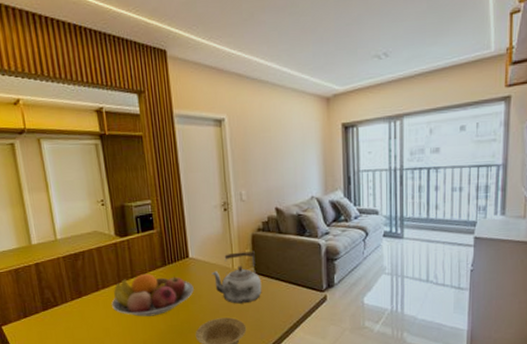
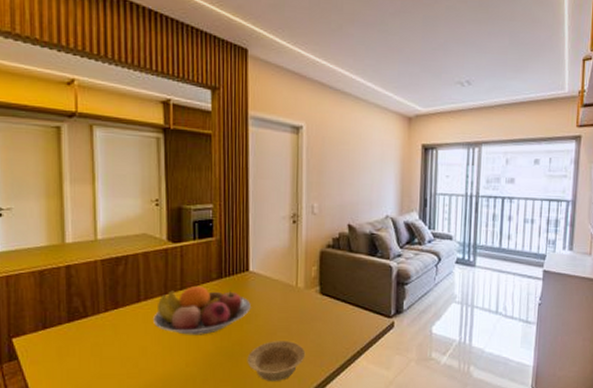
kettle: present [211,251,262,304] -> none [272,269,327,326]

